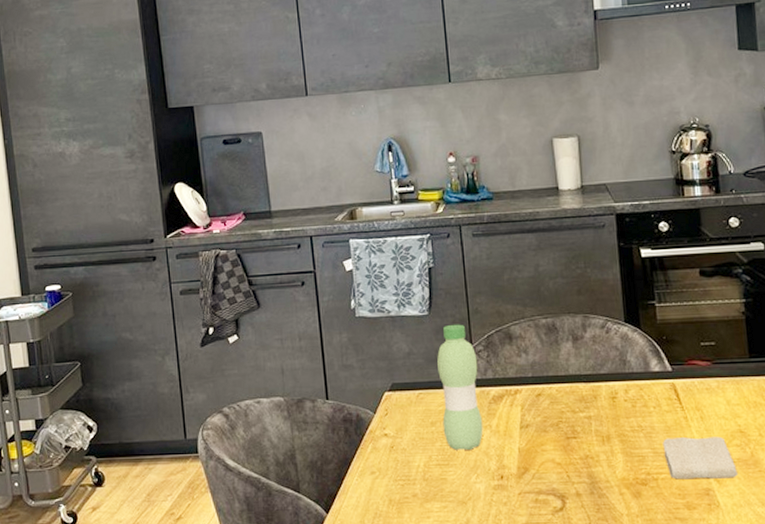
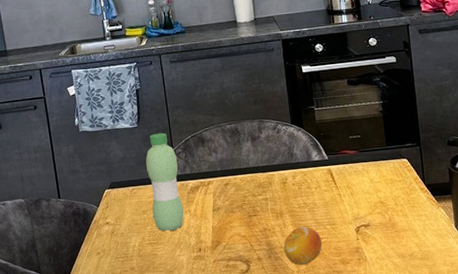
fruit: none [610,456,662,508] -> present [283,226,323,266]
washcloth: present [663,436,737,480] -> none [323,207,379,242]

